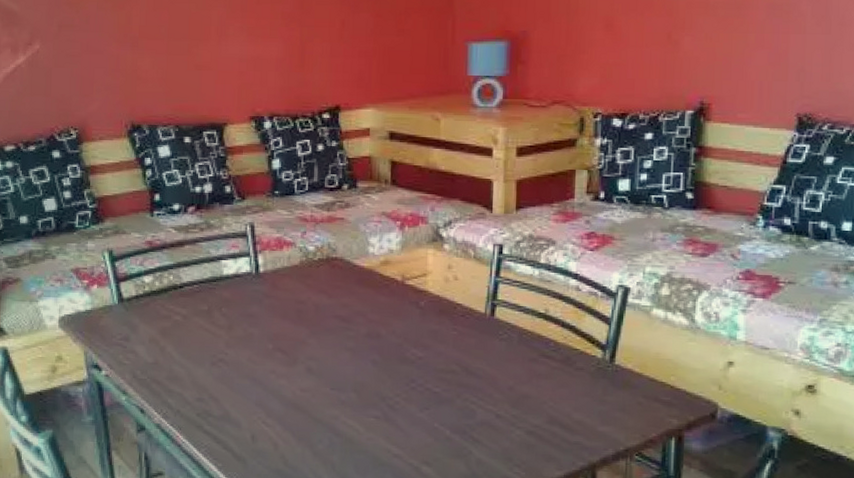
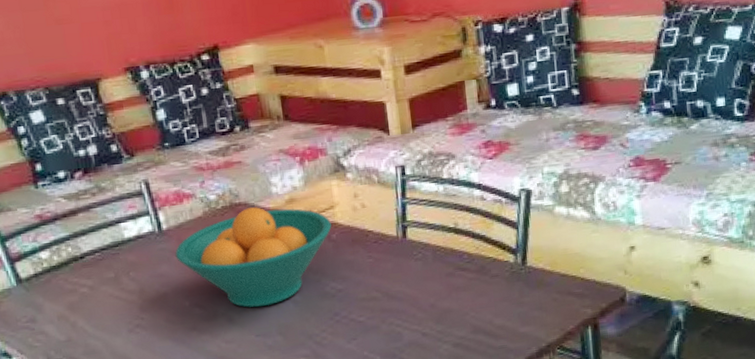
fruit bowl: none [267,264,423,362] -> present [175,207,333,308]

